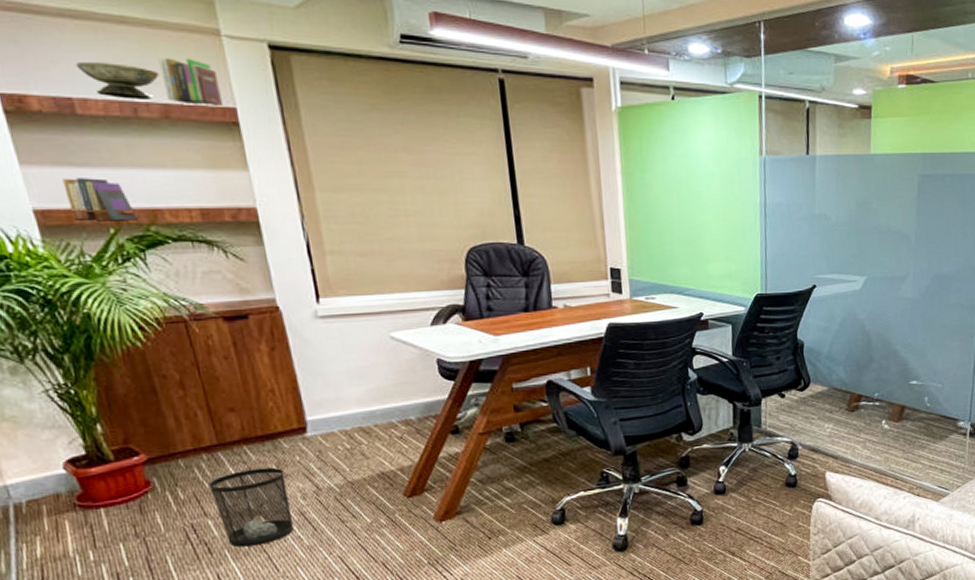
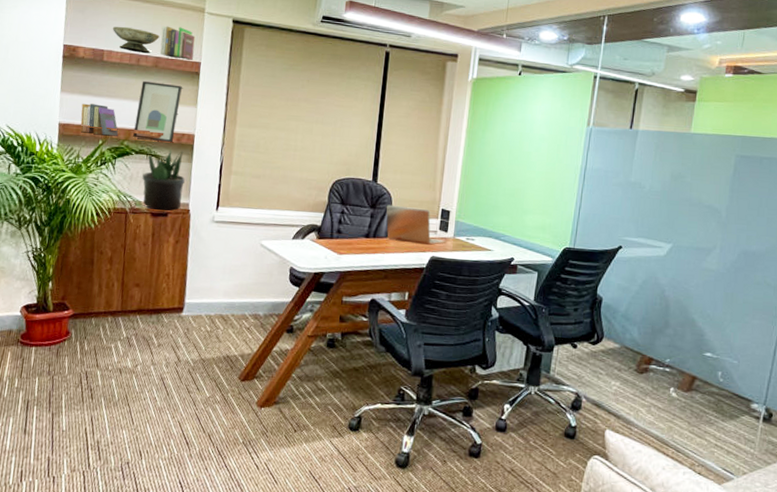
picture frame: none [152,140,226,222] -> present [133,81,183,143]
planter: none [188,229,265,313] -> present [142,146,185,211]
waste bin: present [208,467,295,548] -> none [105,335,159,399]
laptop: none [541,269,624,312] -> present [386,204,447,246]

